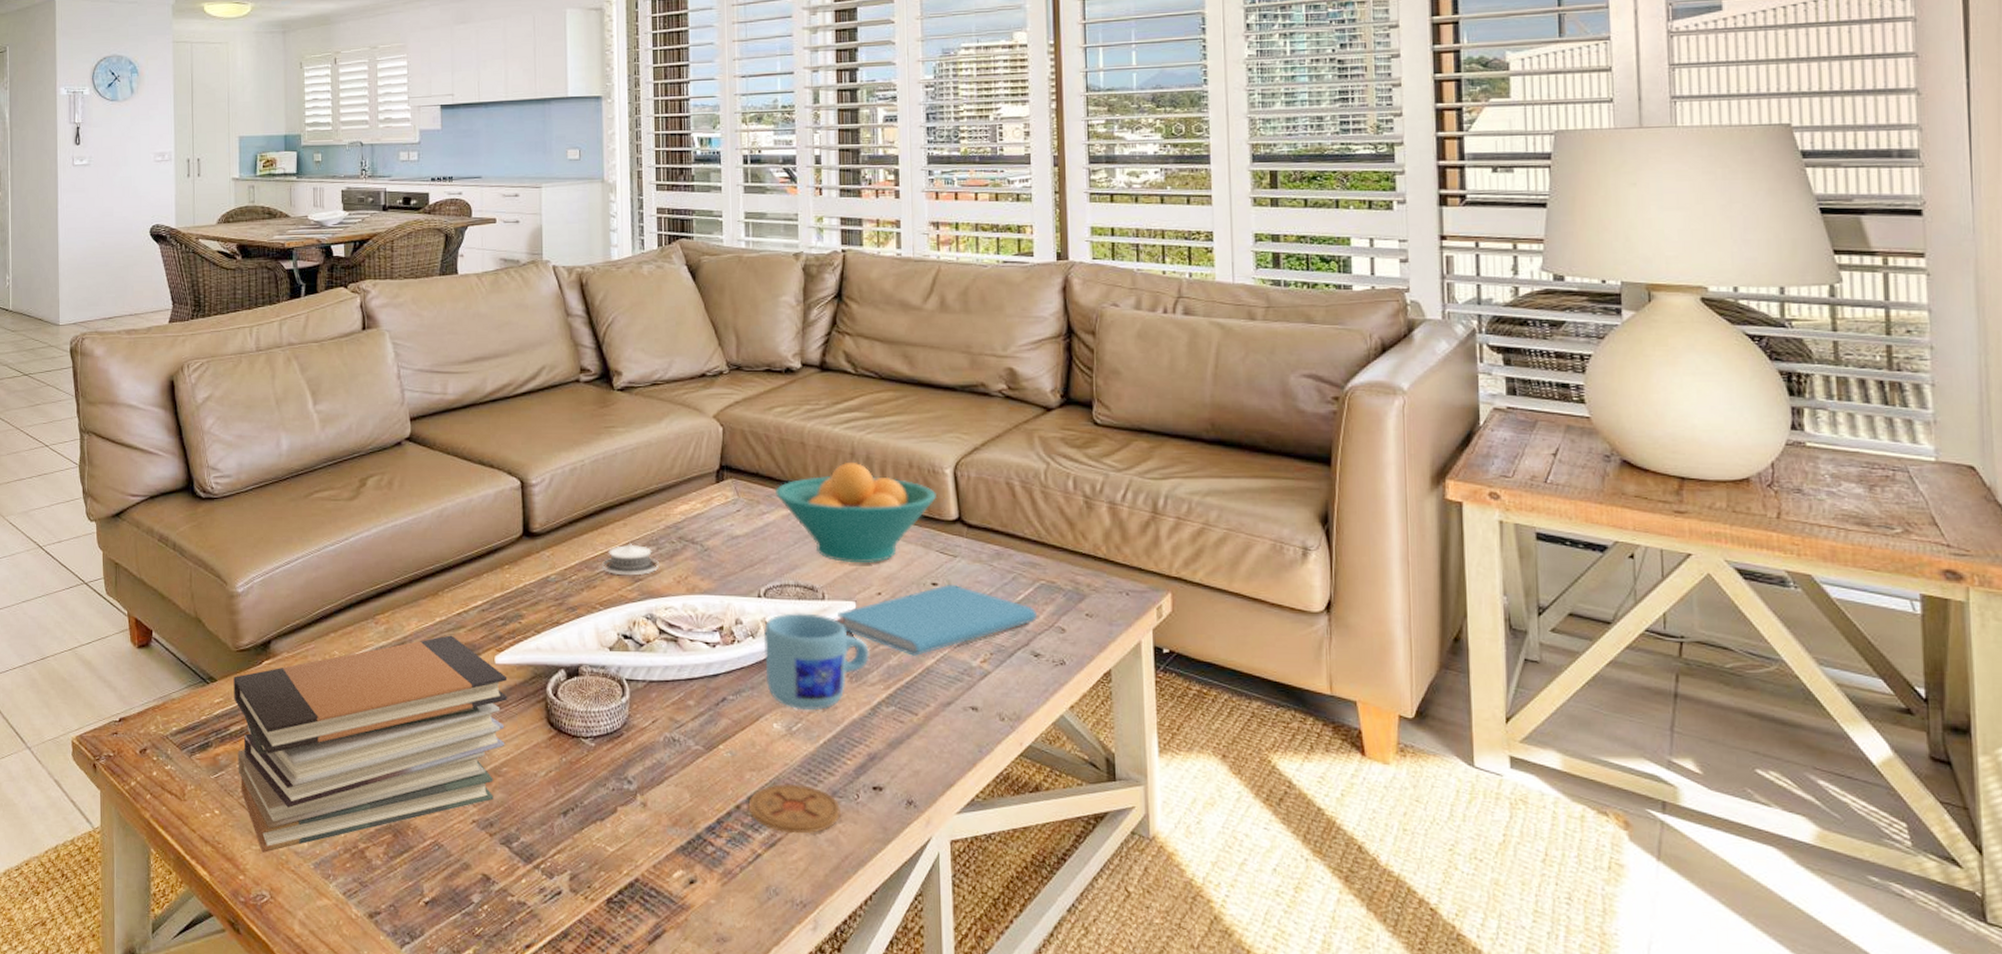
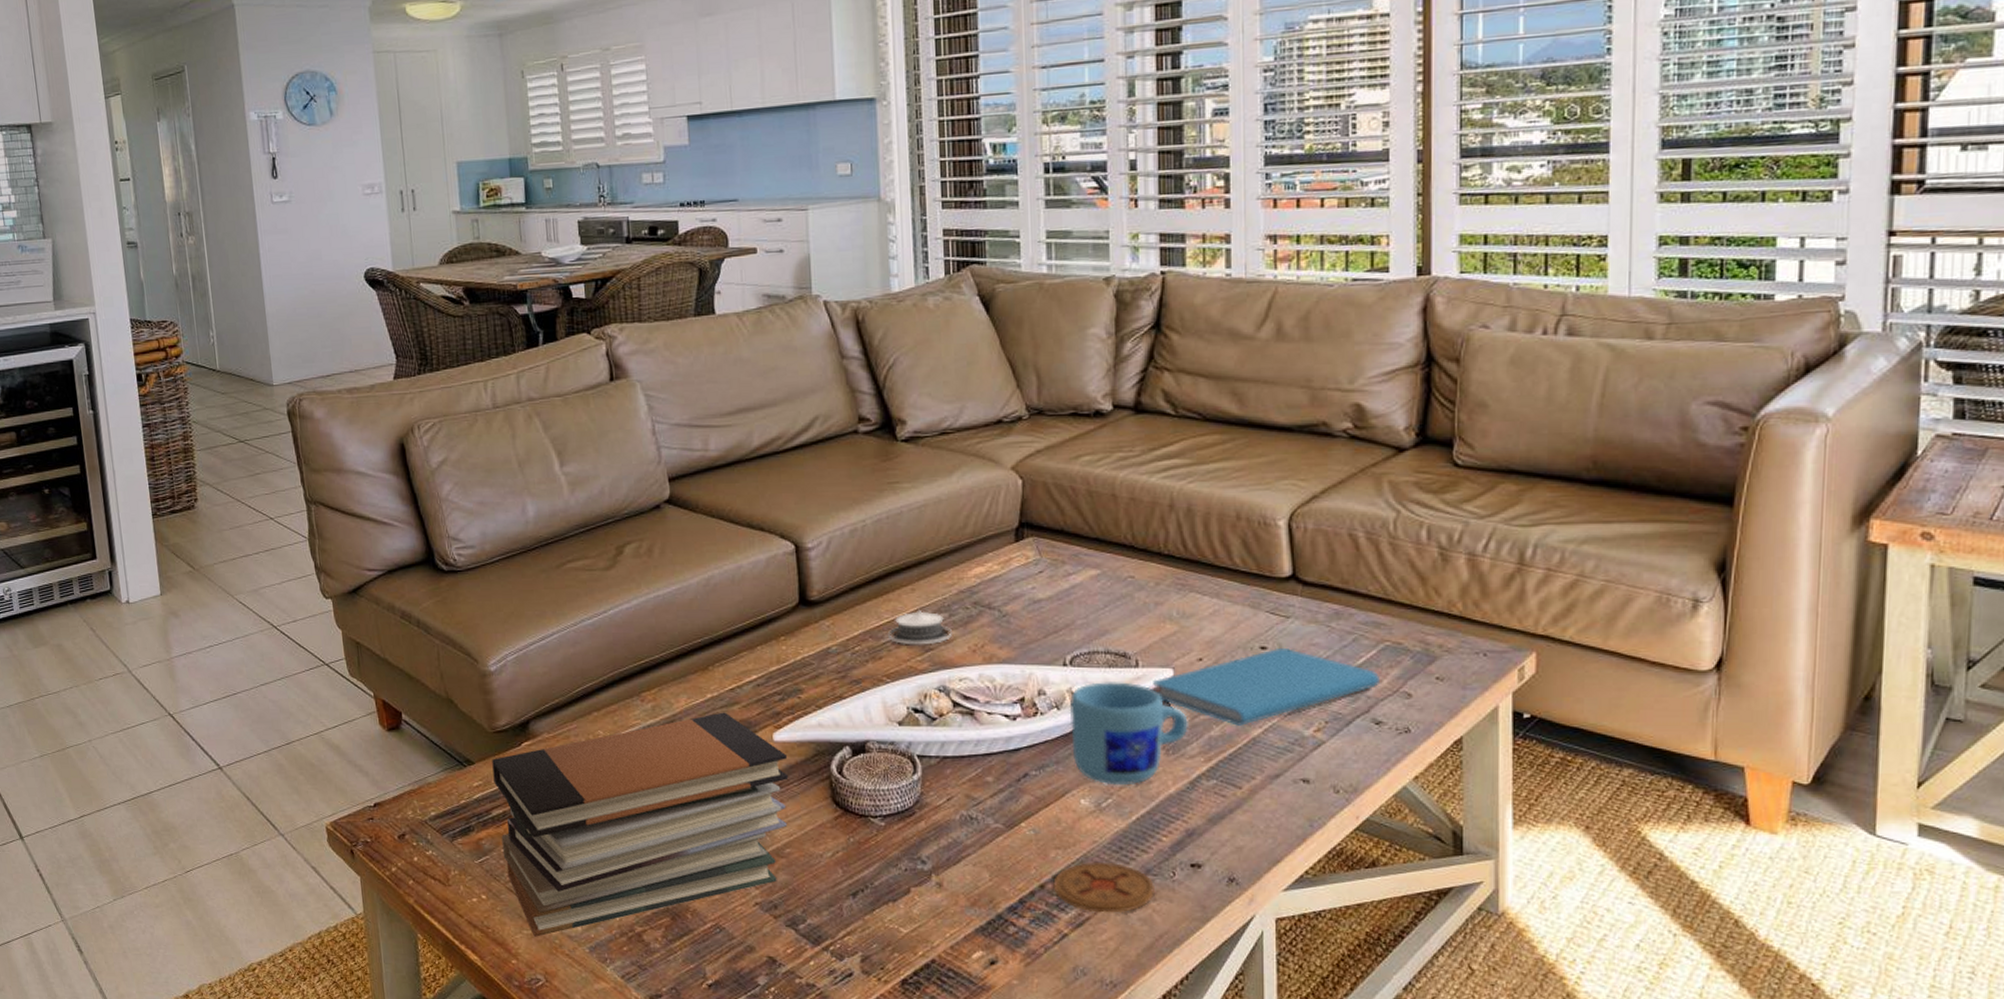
fruit bowl: present [775,463,936,562] -> none [1083,516,1267,626]

